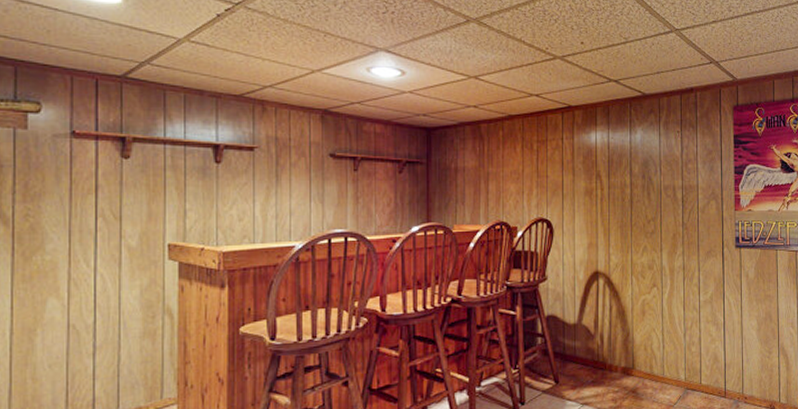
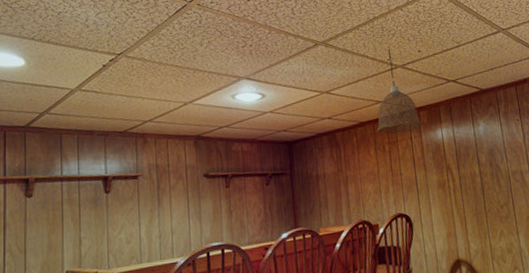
pendant lamp: none [526,36,576,131] -> present [377,49,423,134]

